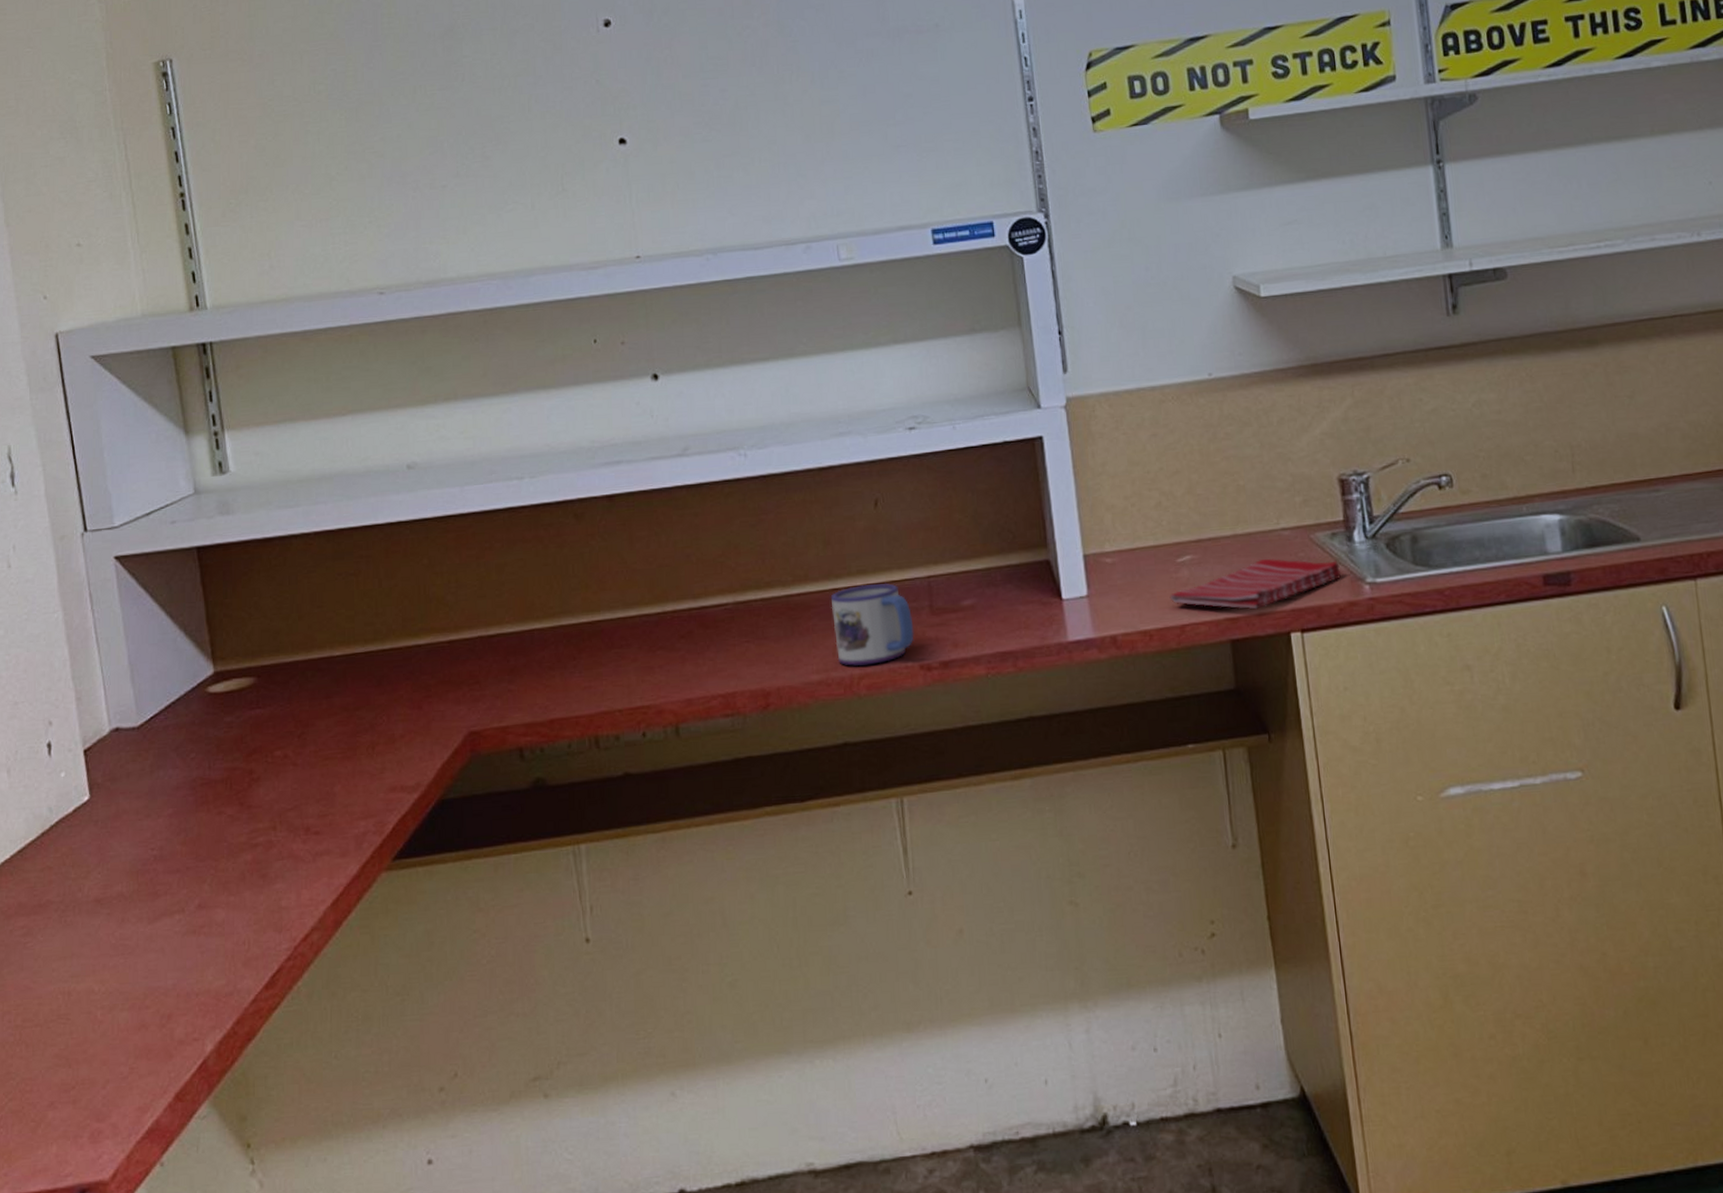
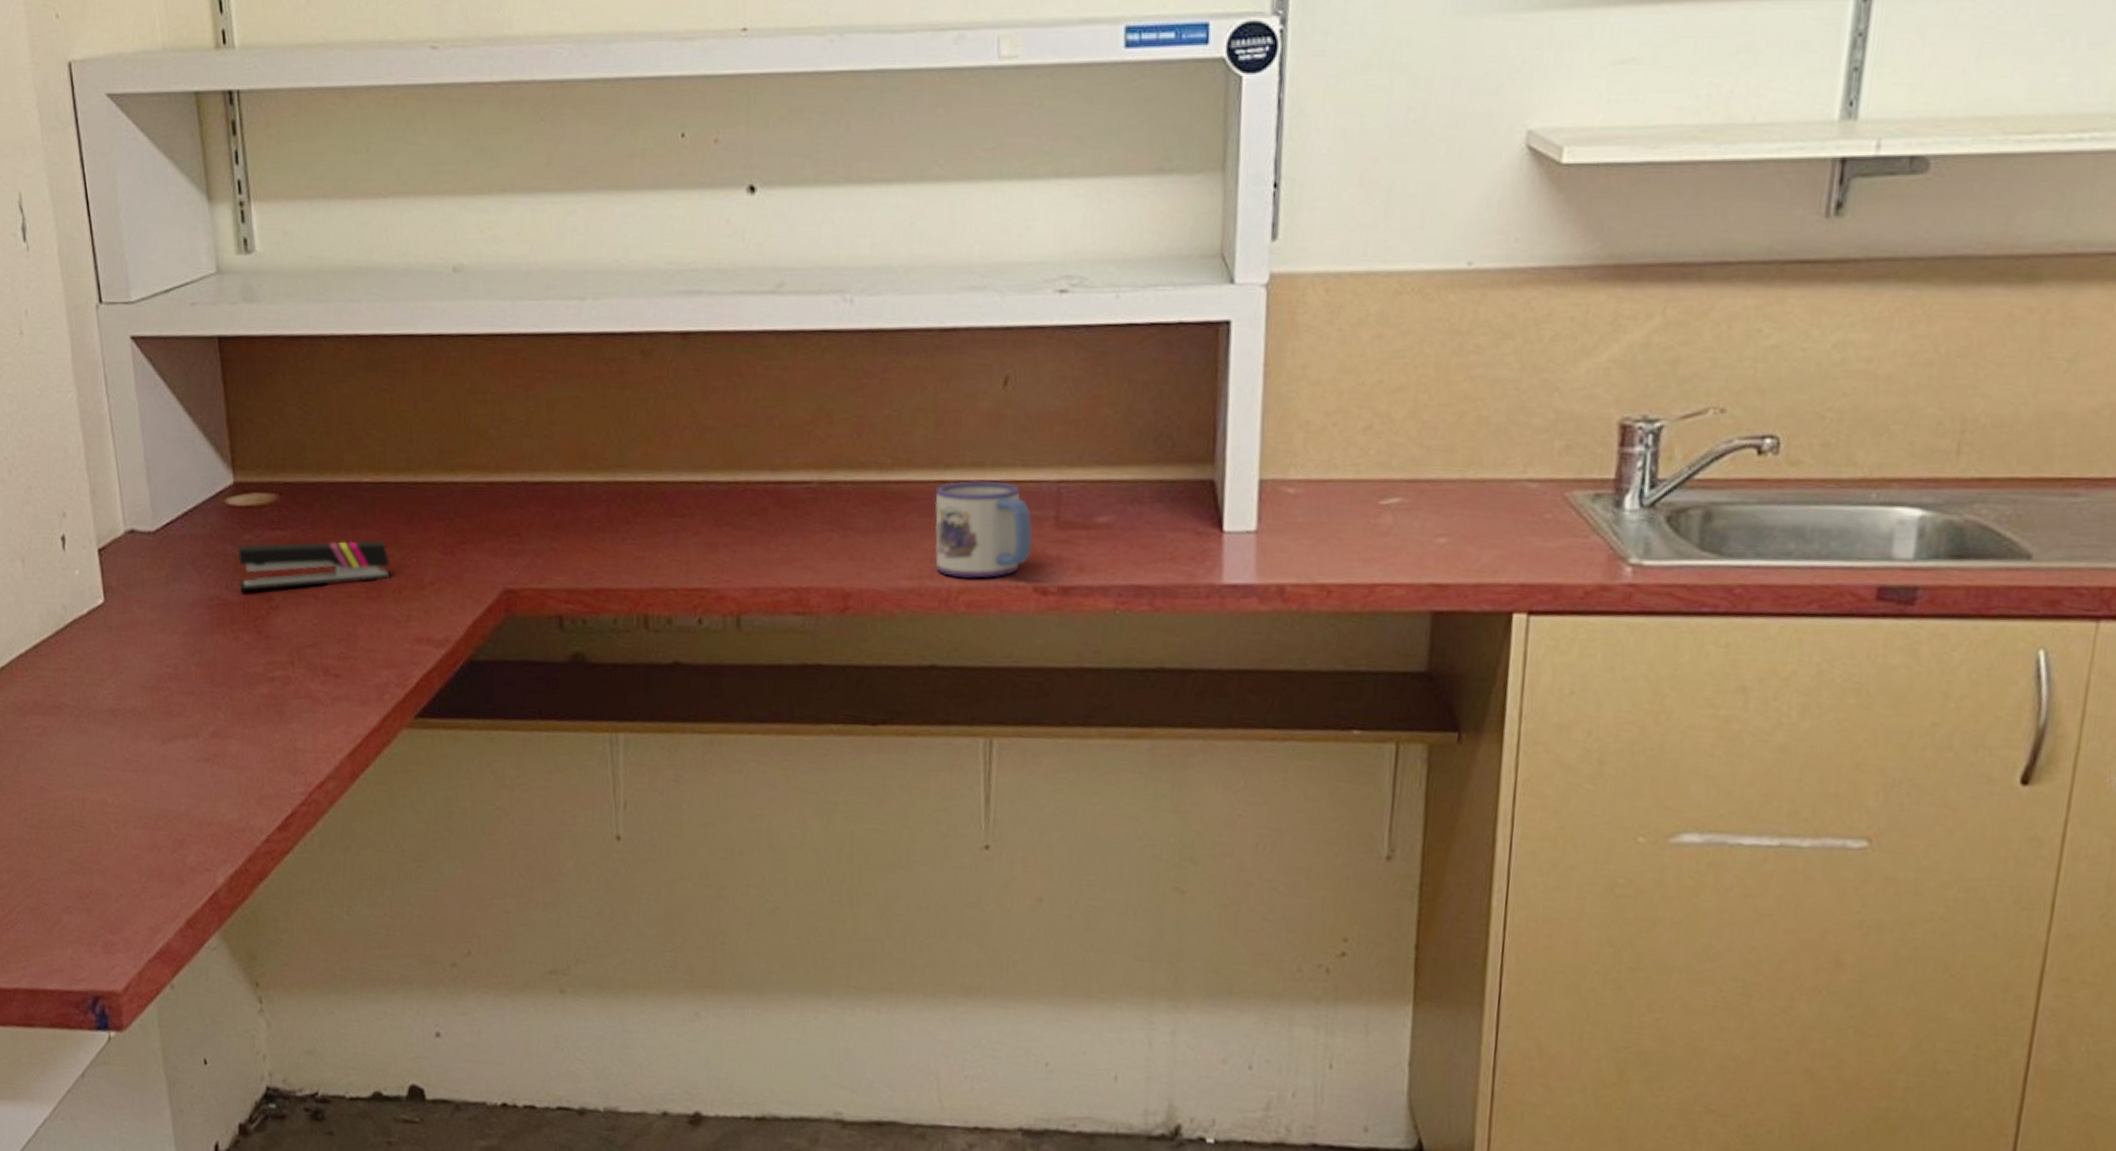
stapler: none [219,704,364,769] -> present [237,539,391,591]
dish towel: present [1169,558,1342,610] -> none [1362,515,1598,578]

